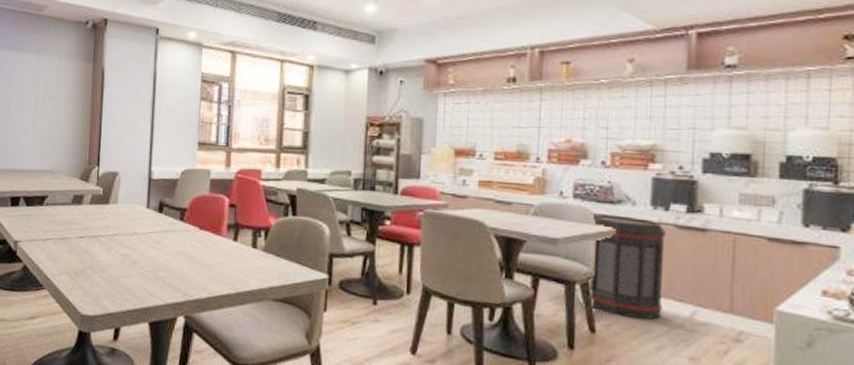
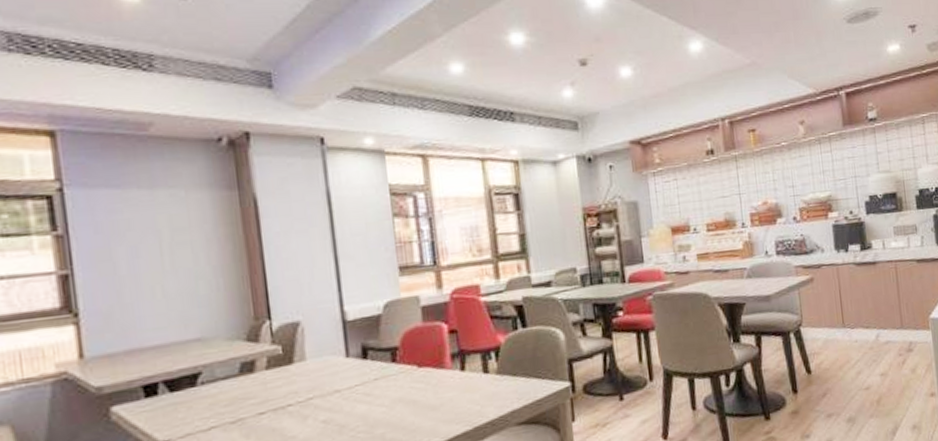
trash can: present [590,213,666,320] -> none [792,263,856,354]

